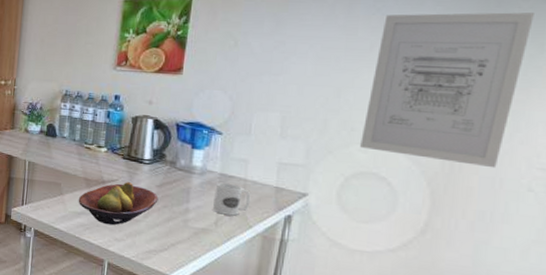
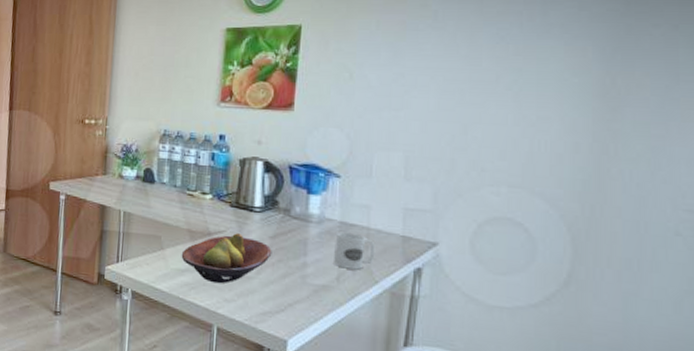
wall art: present [360,12,534,169] -> none [492,40,666,211]

